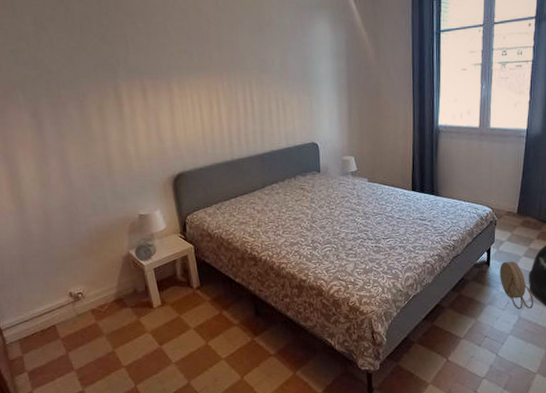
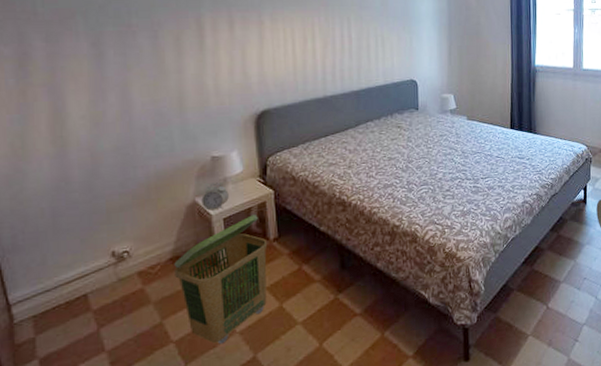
laundry basket: none [118,266,195,371] -> present [174,215,268,344]

